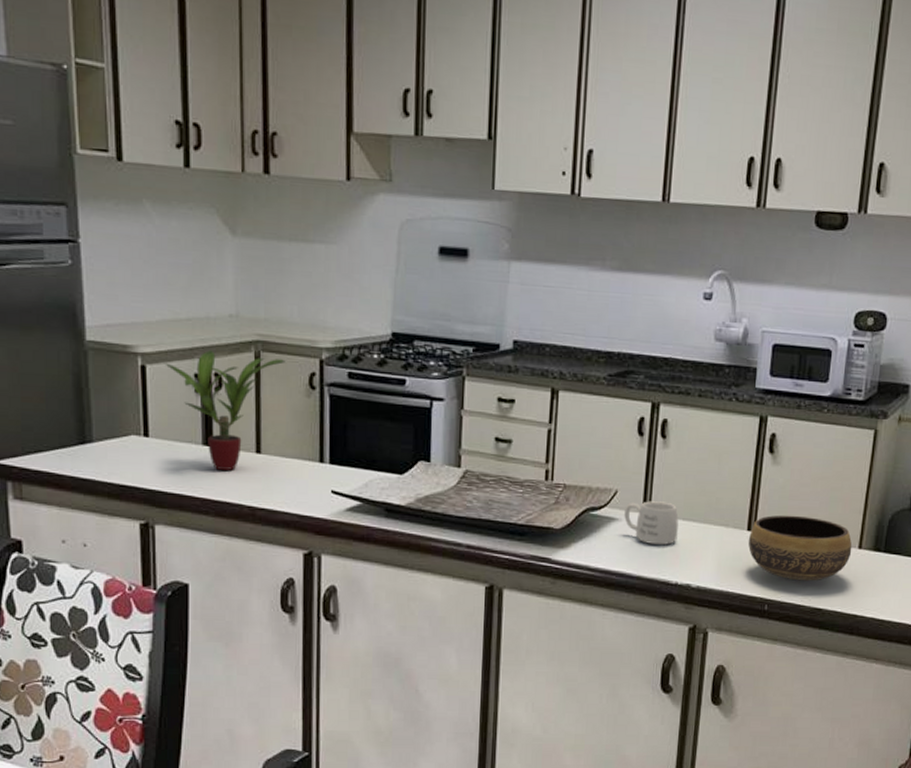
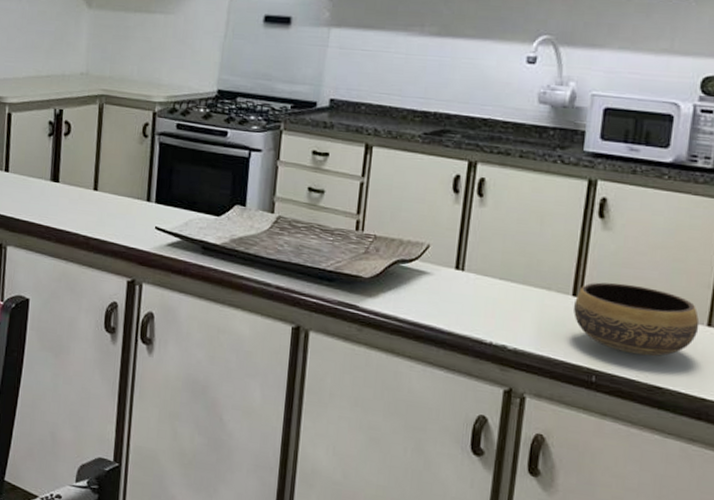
potted plant: present [163,349,286,471] -> none [25,101,124,204]
mug: present [624,501,679,545] -> none [436,257,495,303]

